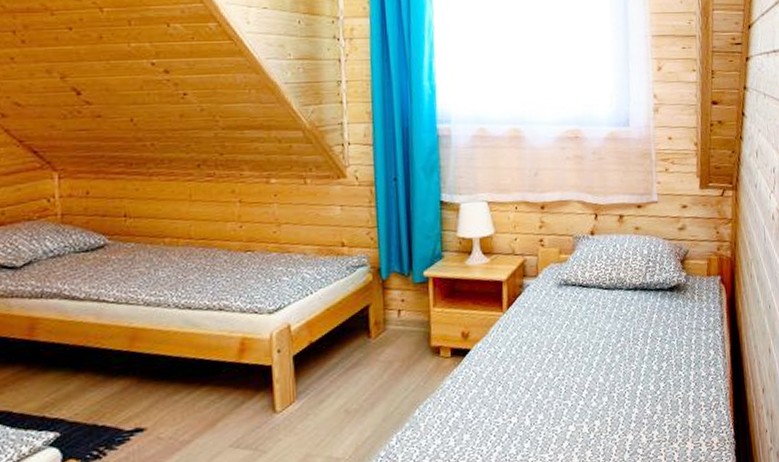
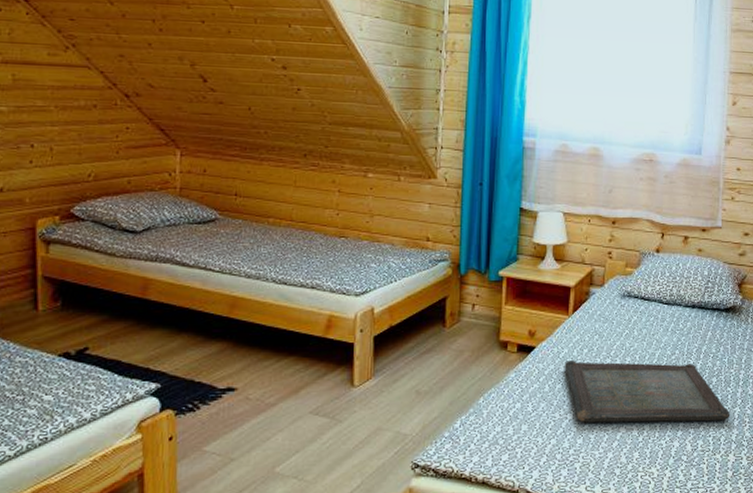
serving tray: none [503,350,685,425] -> present [564,360,731,423]

